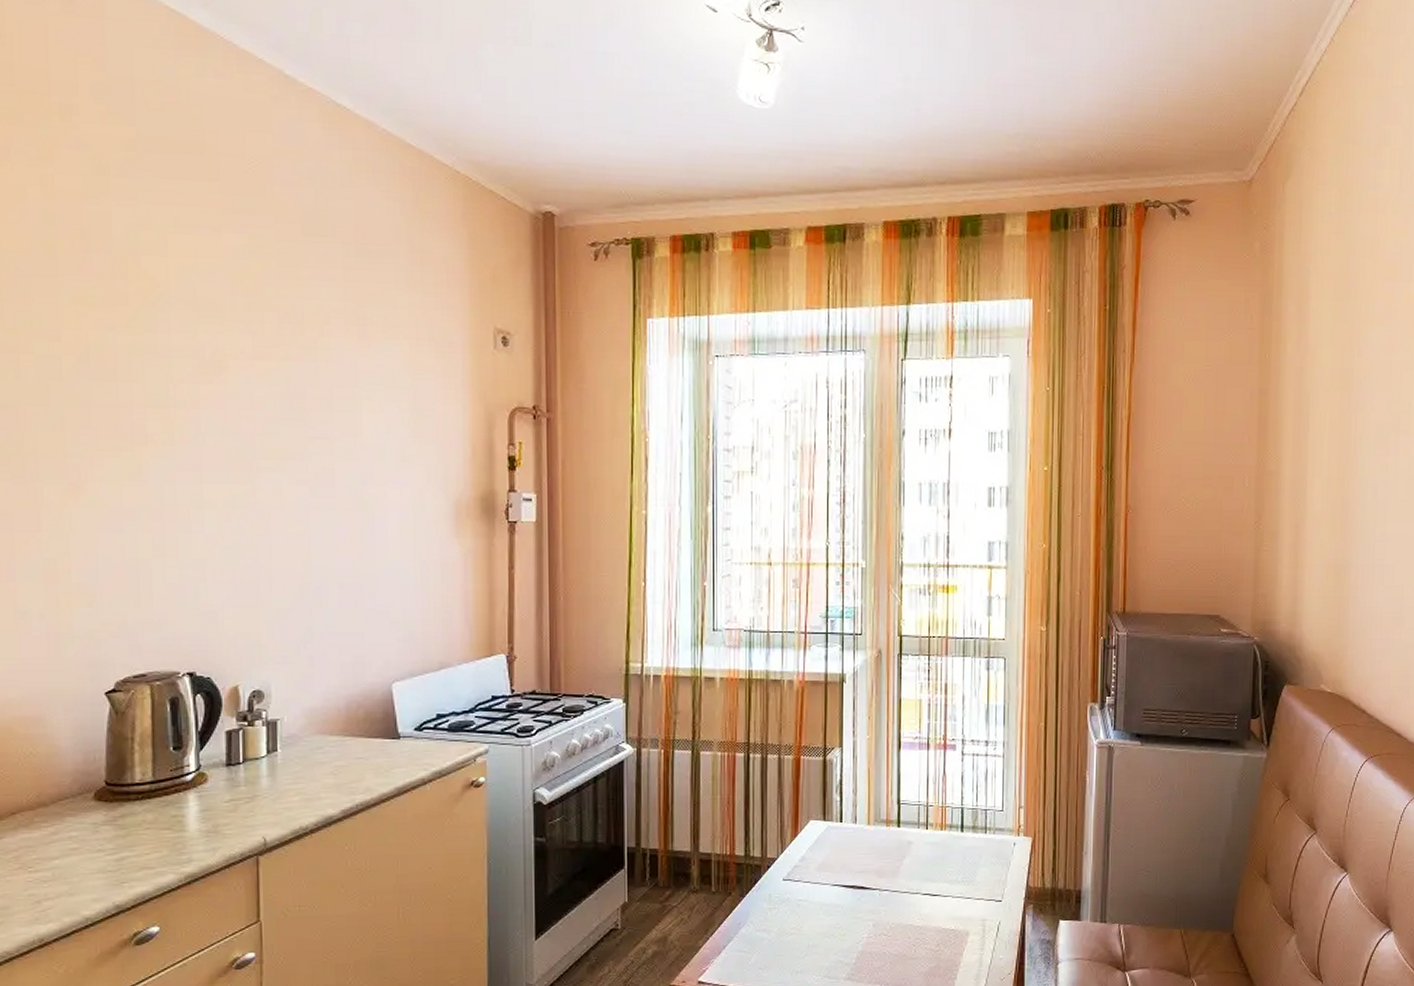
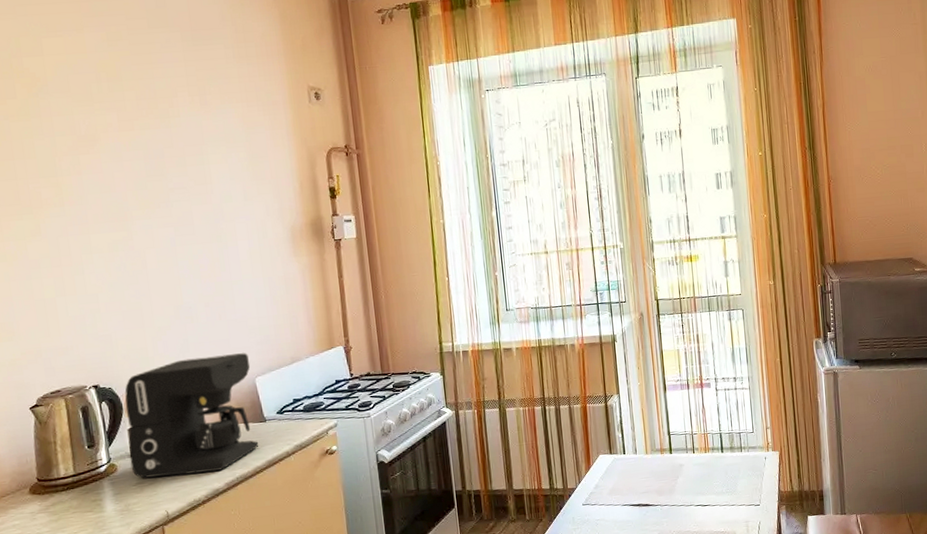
coffee maker: none [224,651,388,795] -> present [124,353,259,478]

